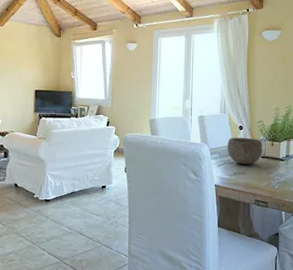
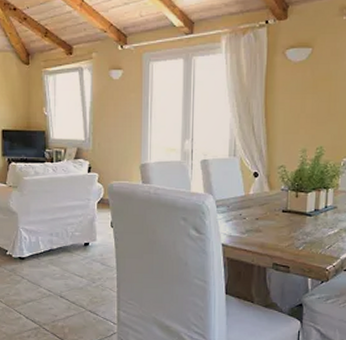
bowl: present [227,137,263,165] -> none [238,186,284,221]

